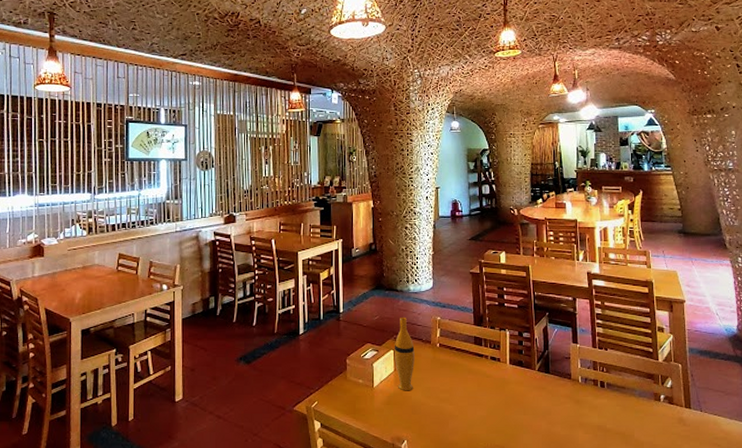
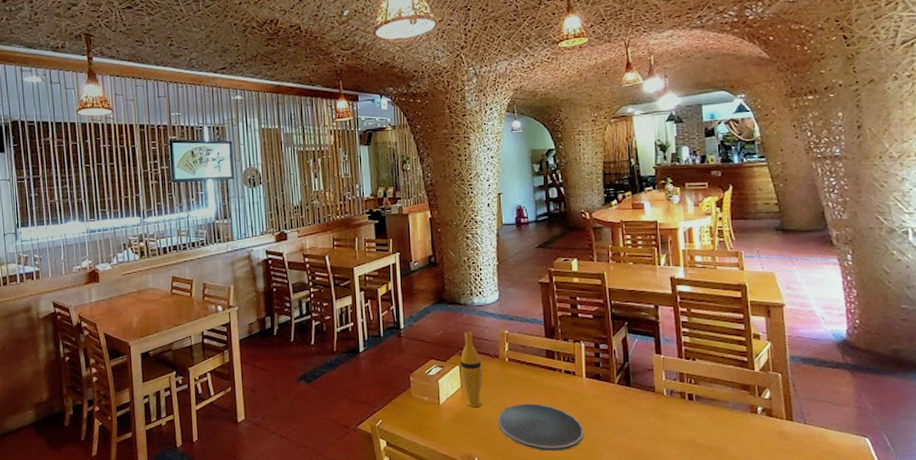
plate: none [427,388,506,435] -> present [497,404,584,452]

